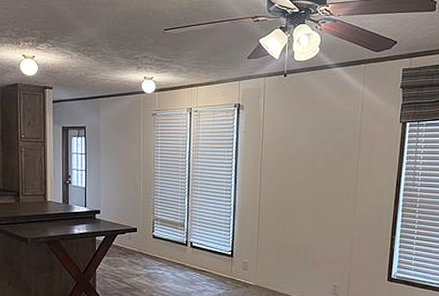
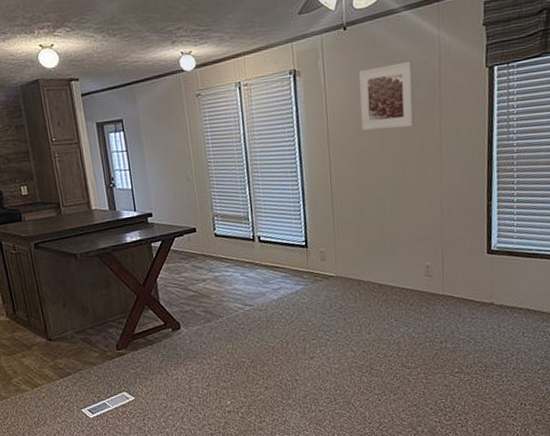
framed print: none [291,109,339,164] -> present [358,61,415,131]

